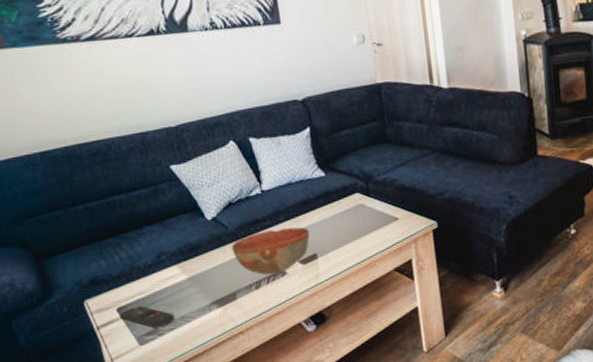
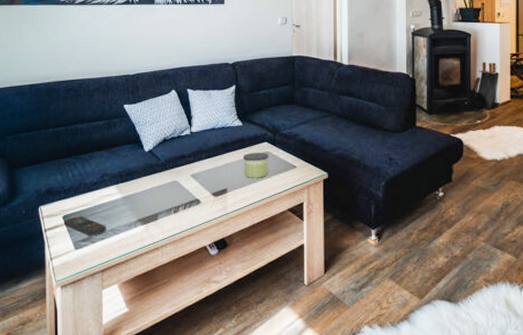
bowl: present [231,227,310,275] -> none [160,164,224,202]
candle: none [331,205,365,238] -> present [243,153,269,178]

